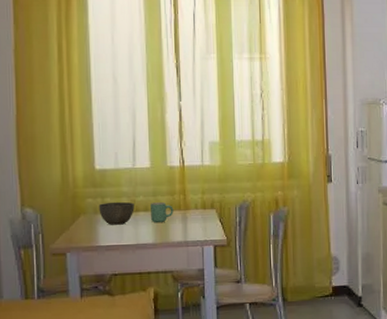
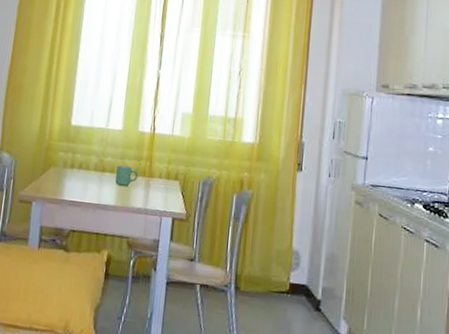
bowl: present [99,201,134,225] -> none [68,158,102,183]

